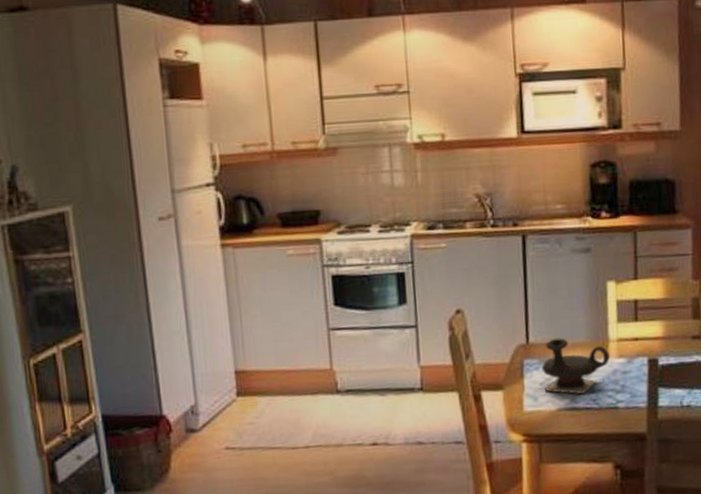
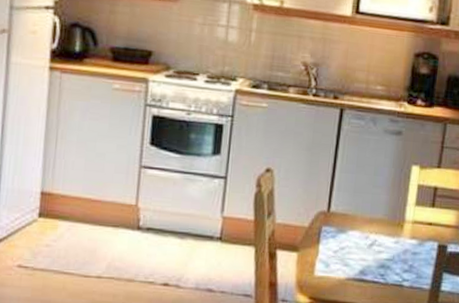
teapot: present [541,338,611,395] -> none [337,211,404,268]

